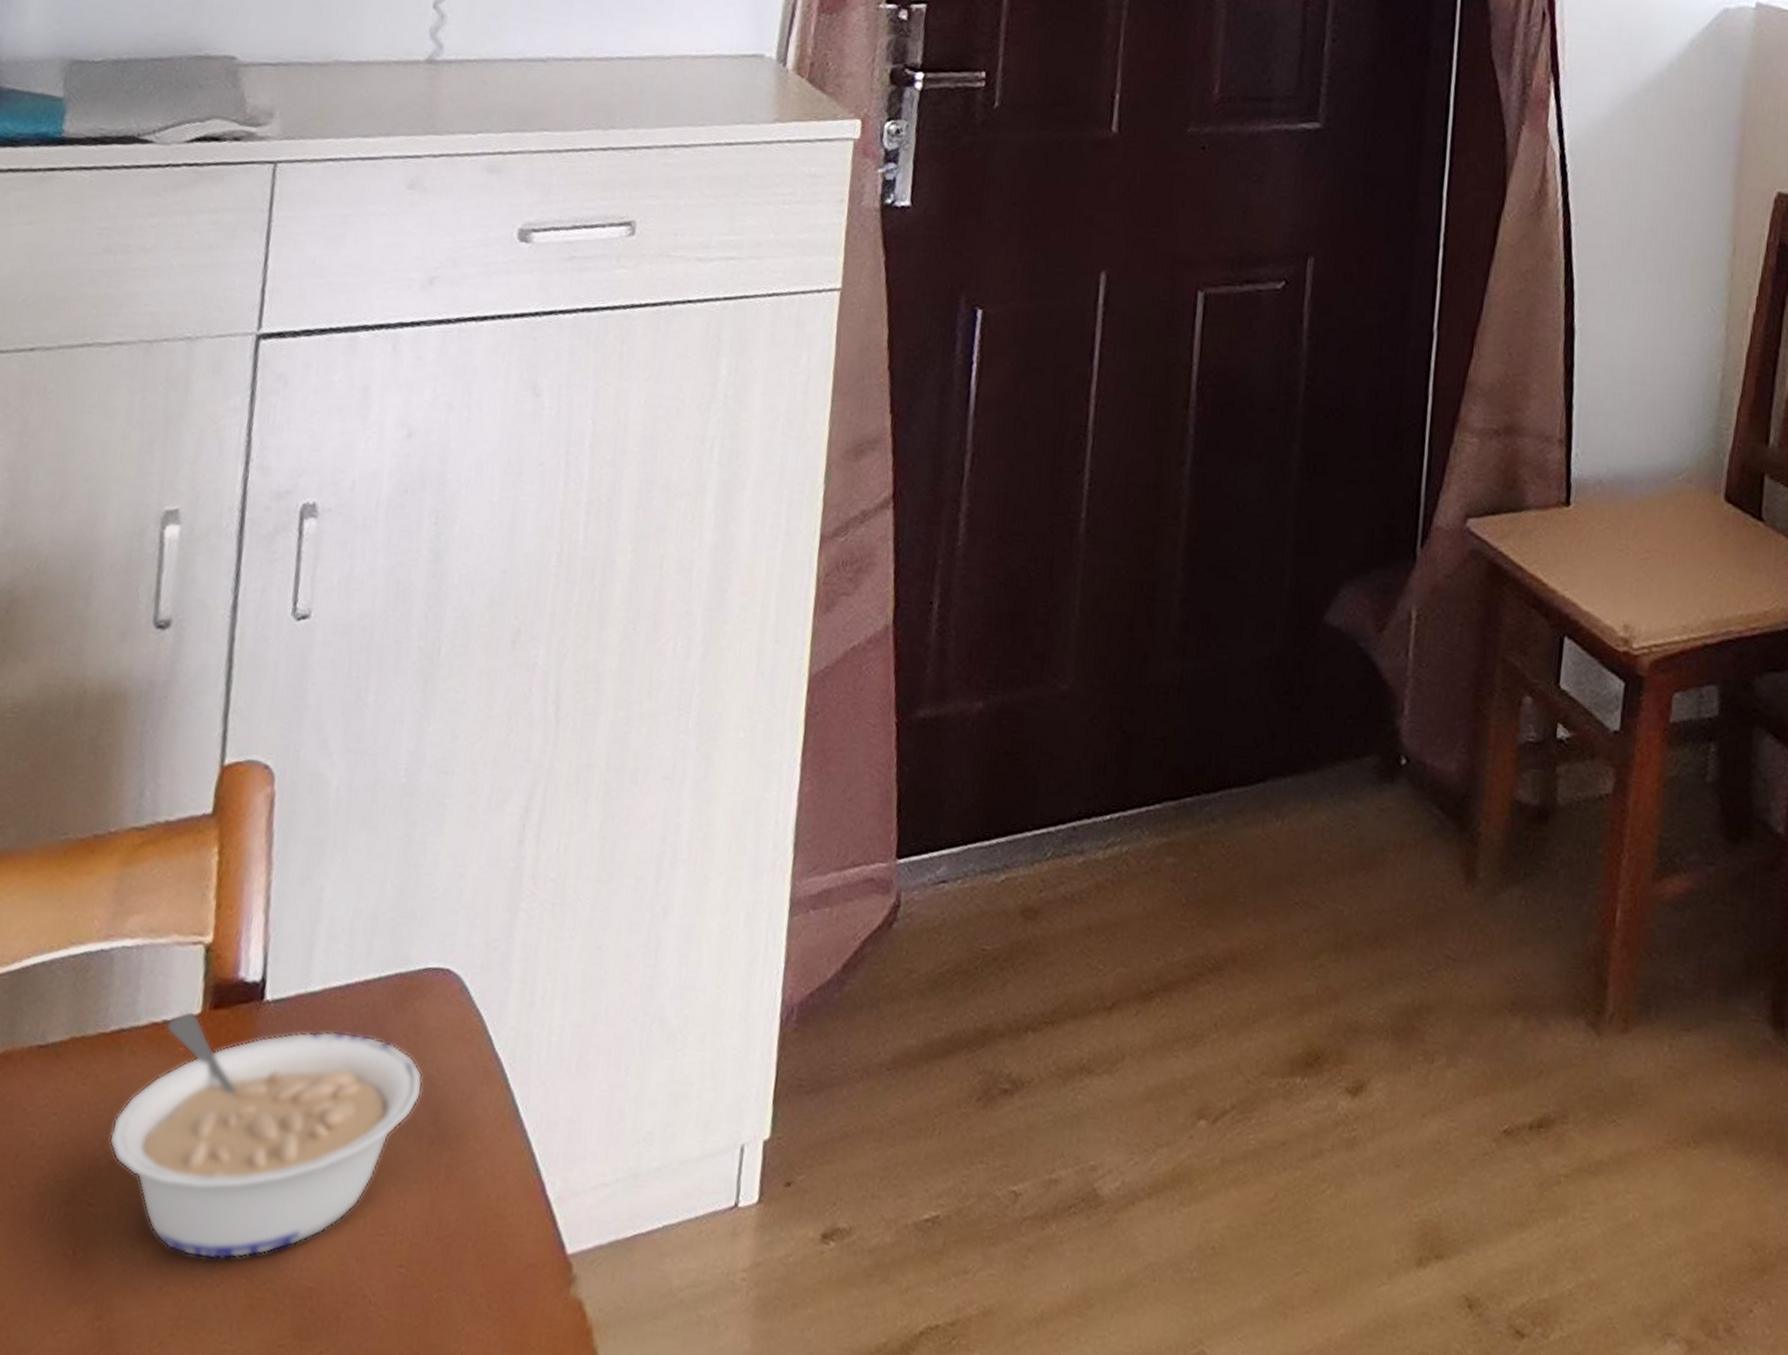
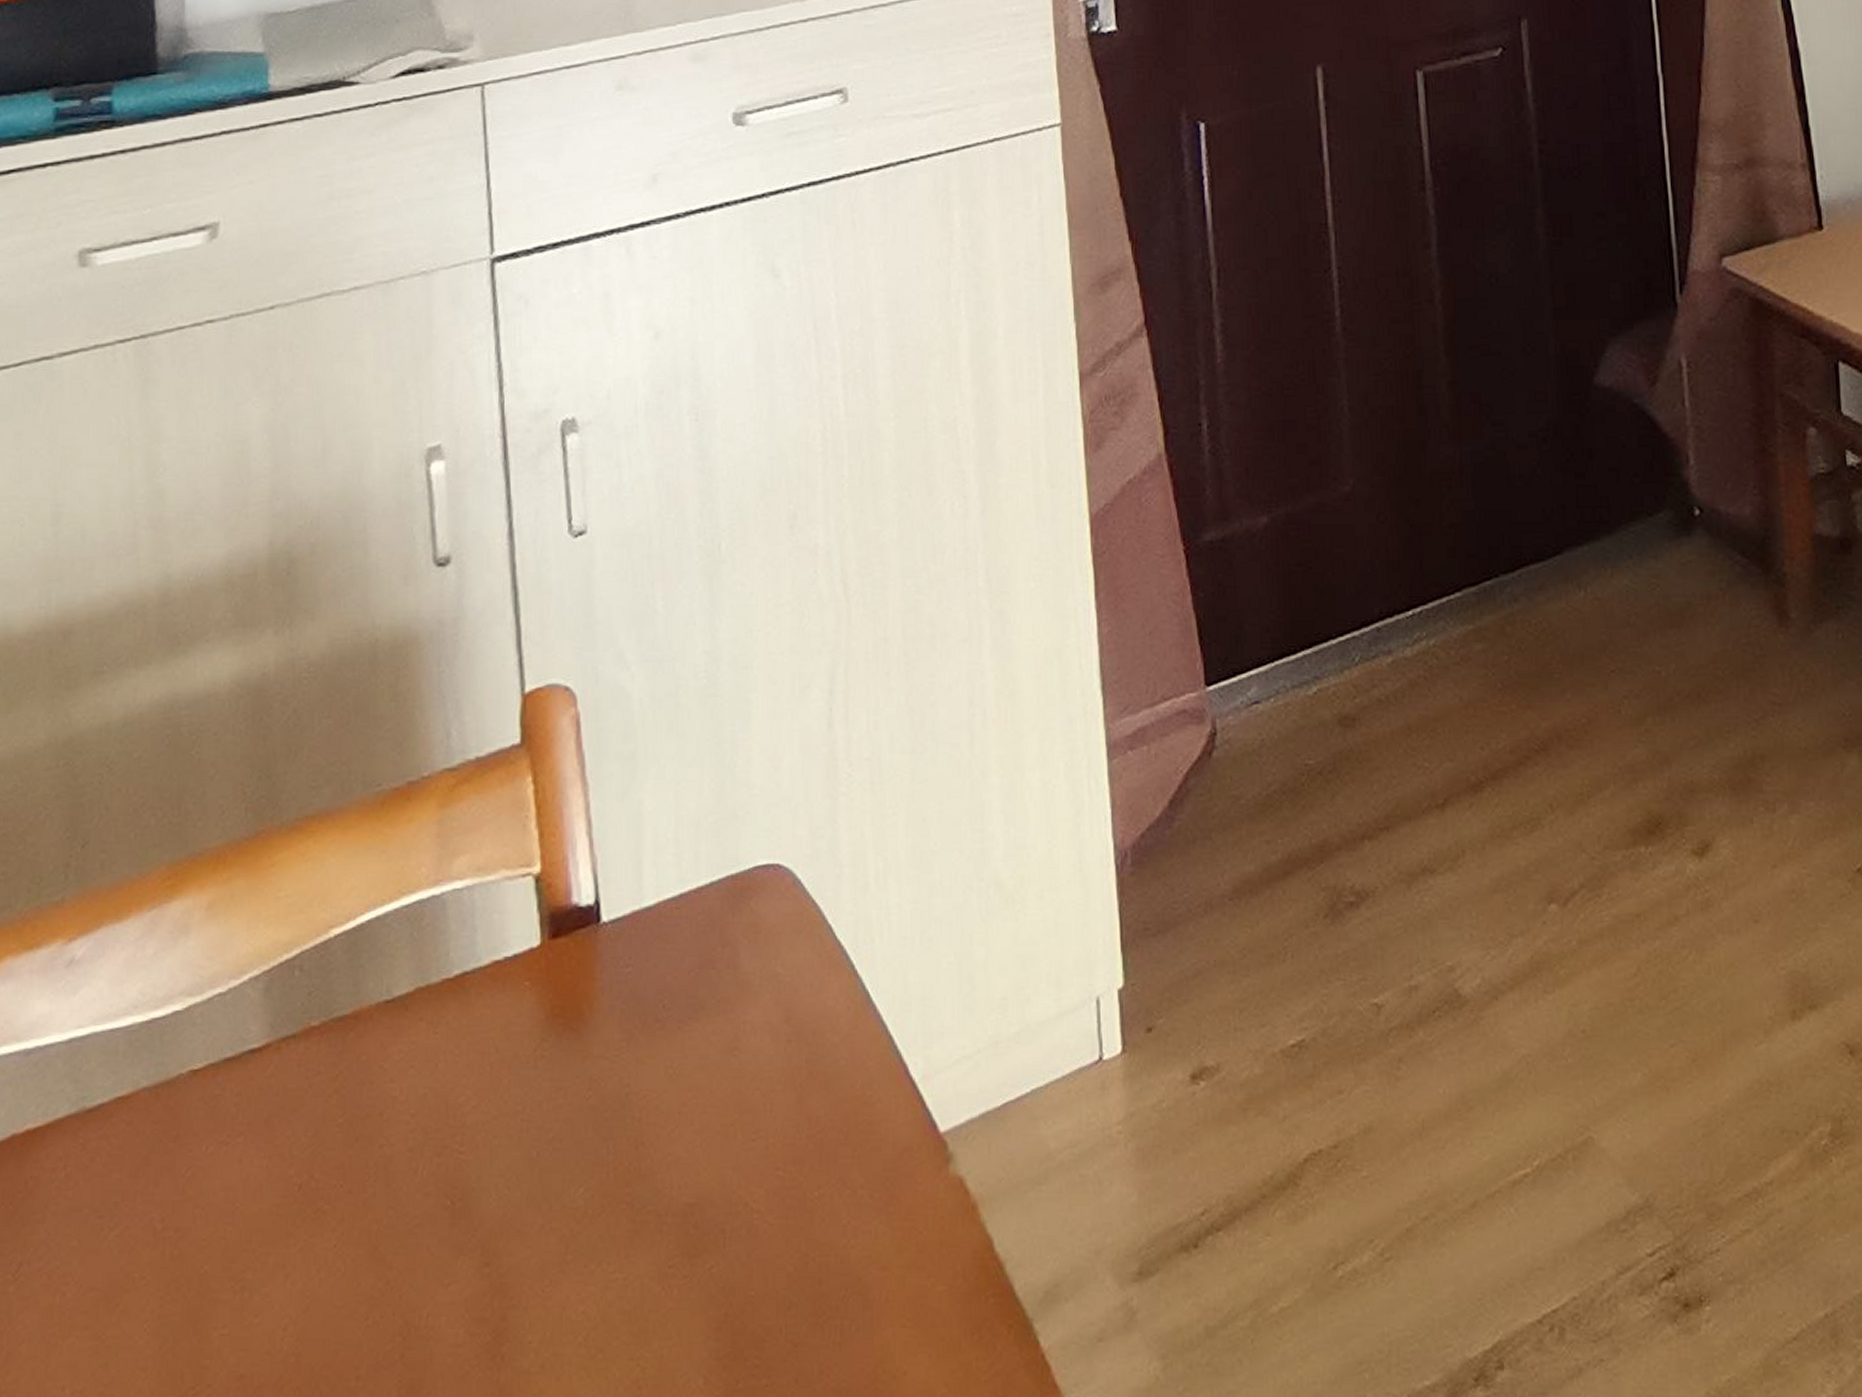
legume: present [109,1010,423,1260] -> none [469,942,771,1190]

